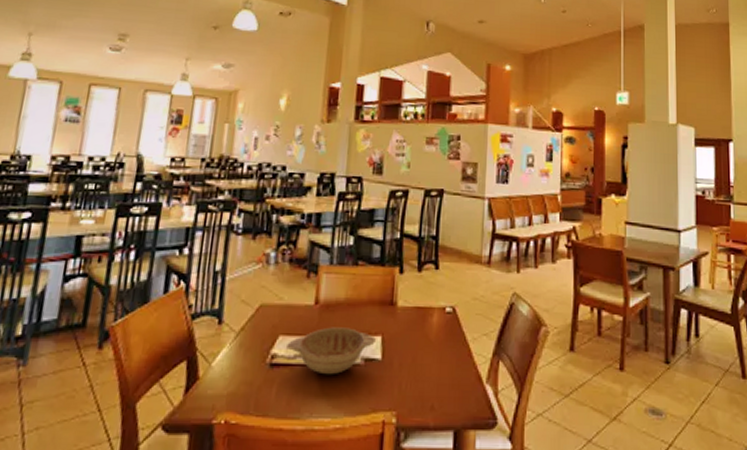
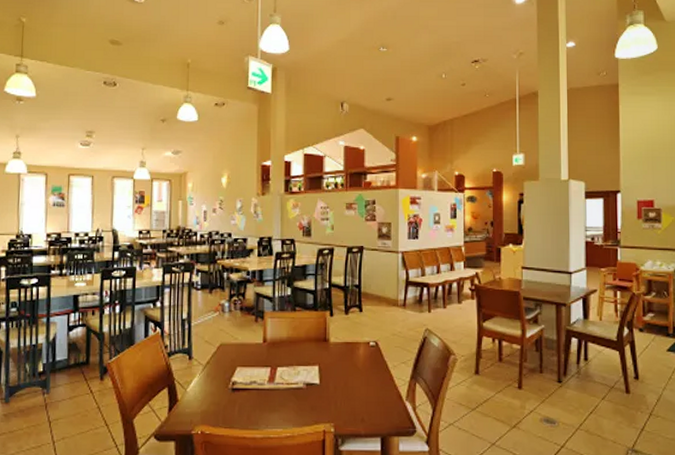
decorative bowl: present [285,327,376,375] -> none [243,360,314,397]

